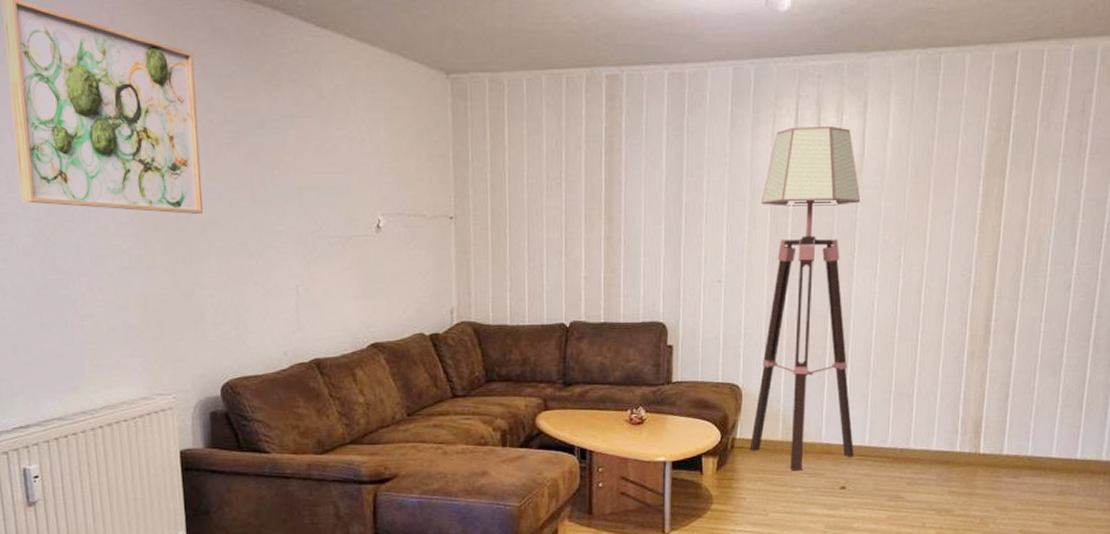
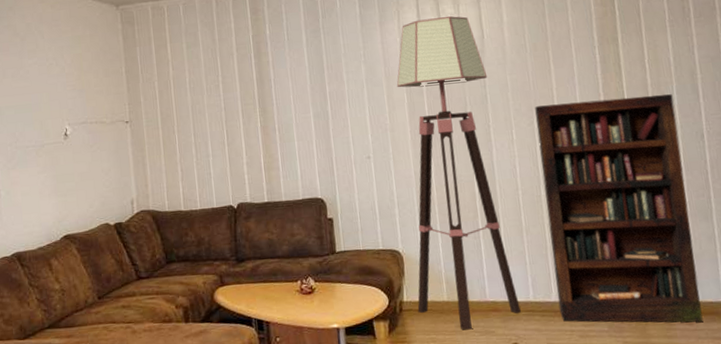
bookcase: none [892,237,1049,476] -> present [535,94,703,323]

